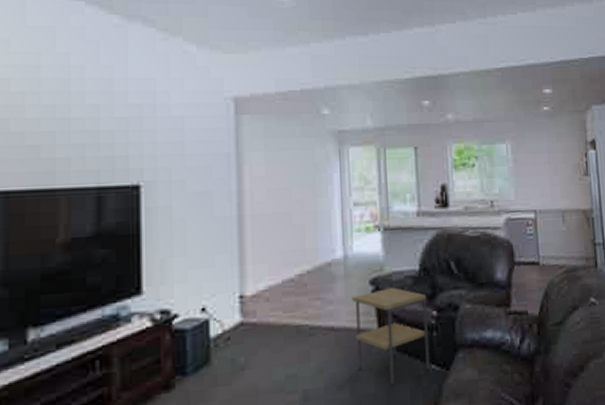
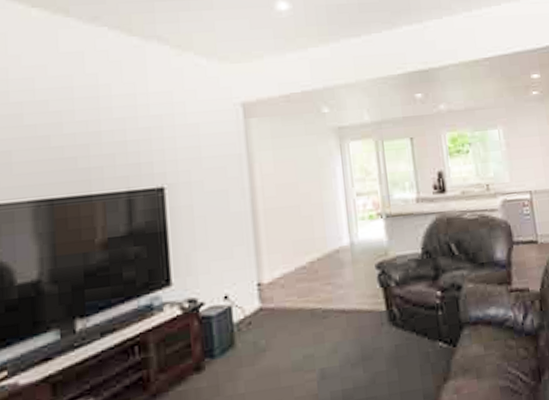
side table: present [351,288,431,384] -> none [359,270,438,362]

